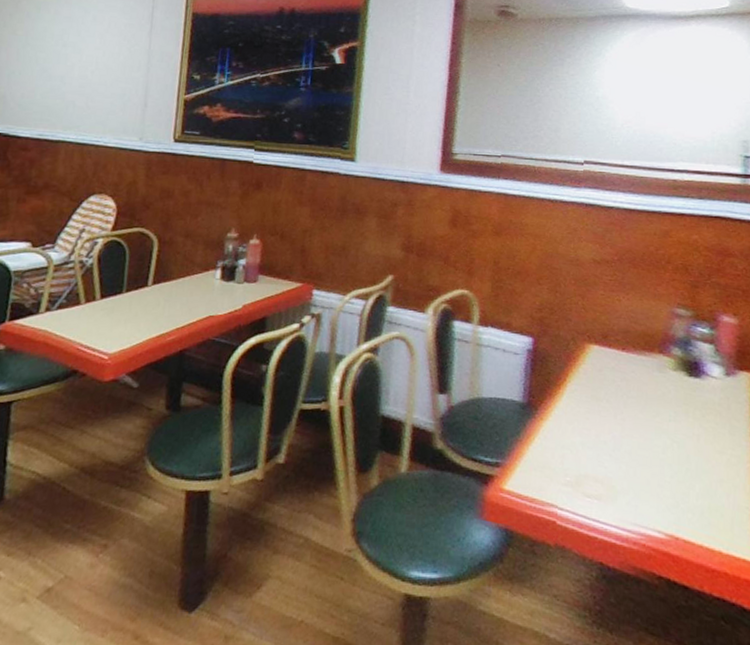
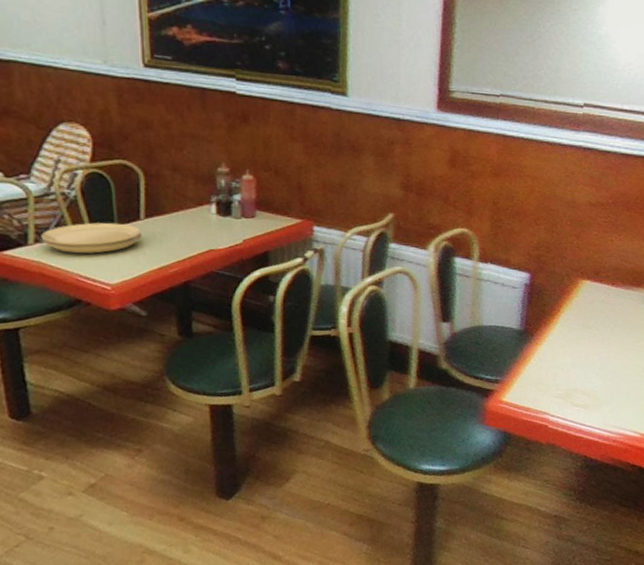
plate: none [52,289,148,322] -> present [41,222,143,254]

